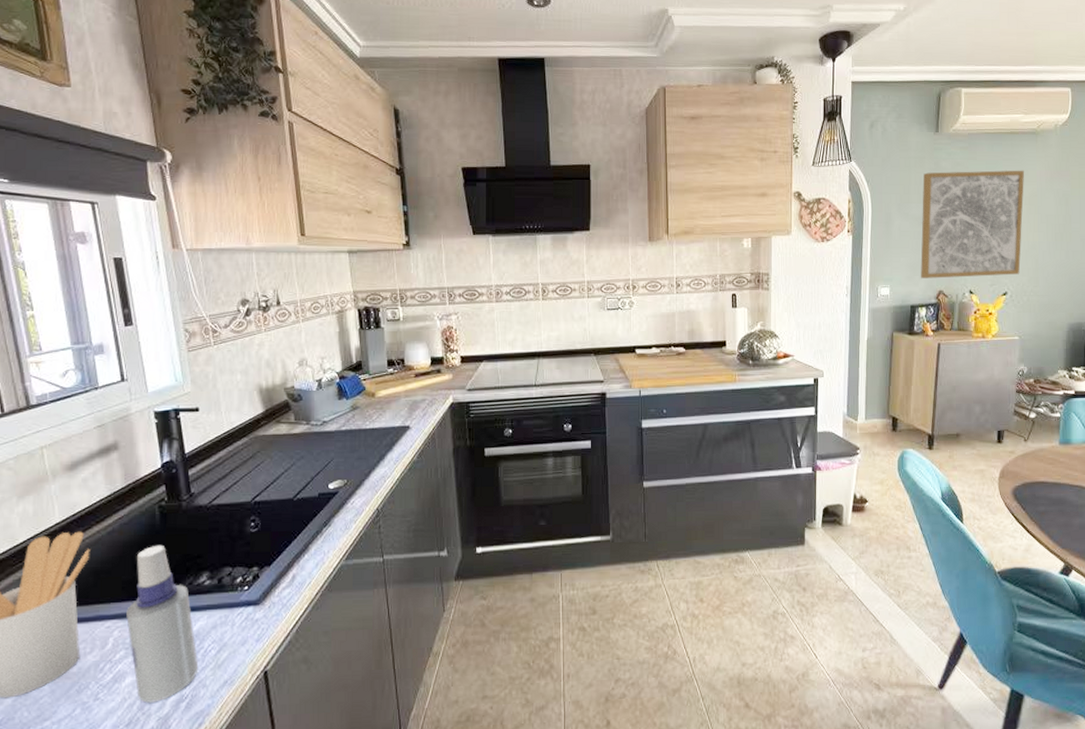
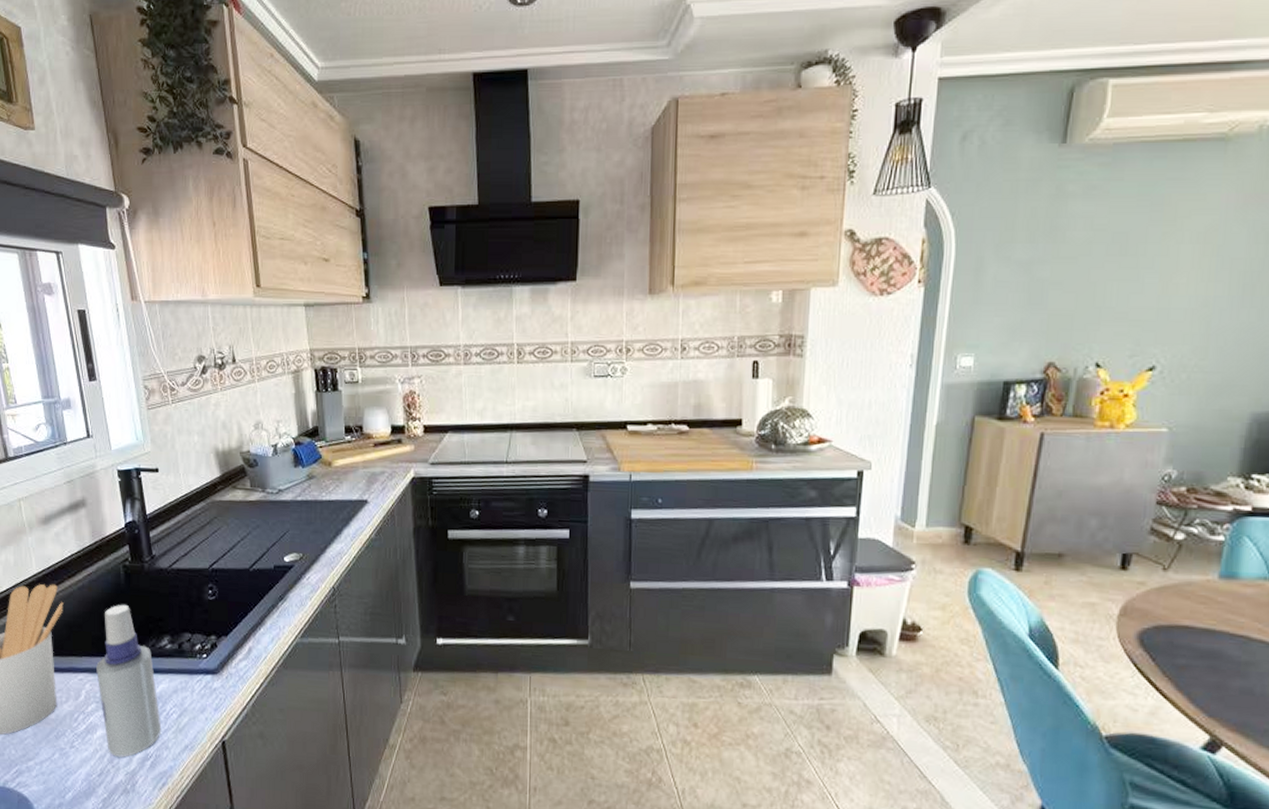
wall art: present [921,170,1025,279] -> none [1022,193,1201,346]

